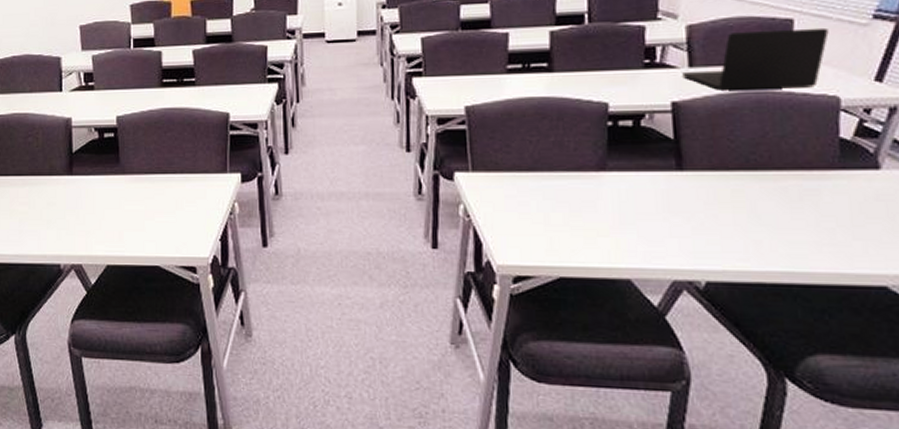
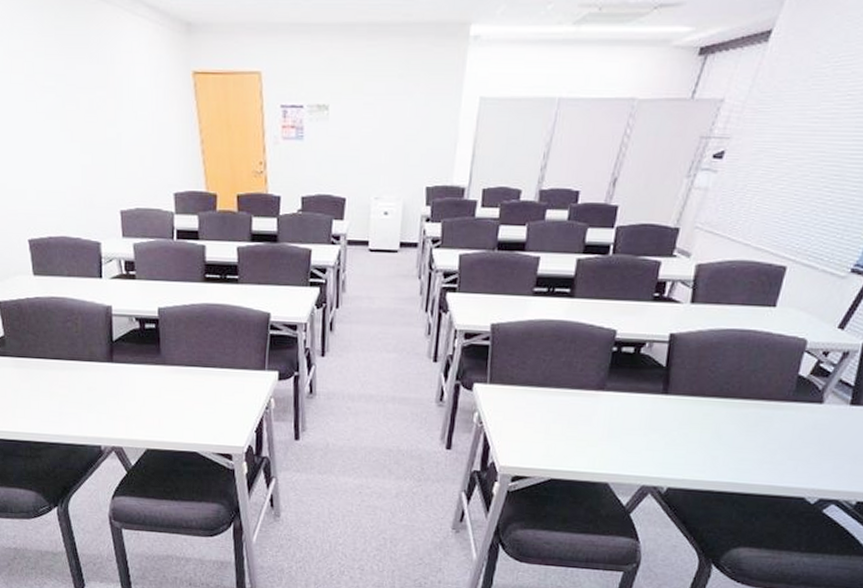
laptop: present [682,27,829,90] -> none [684,275,813,330]

